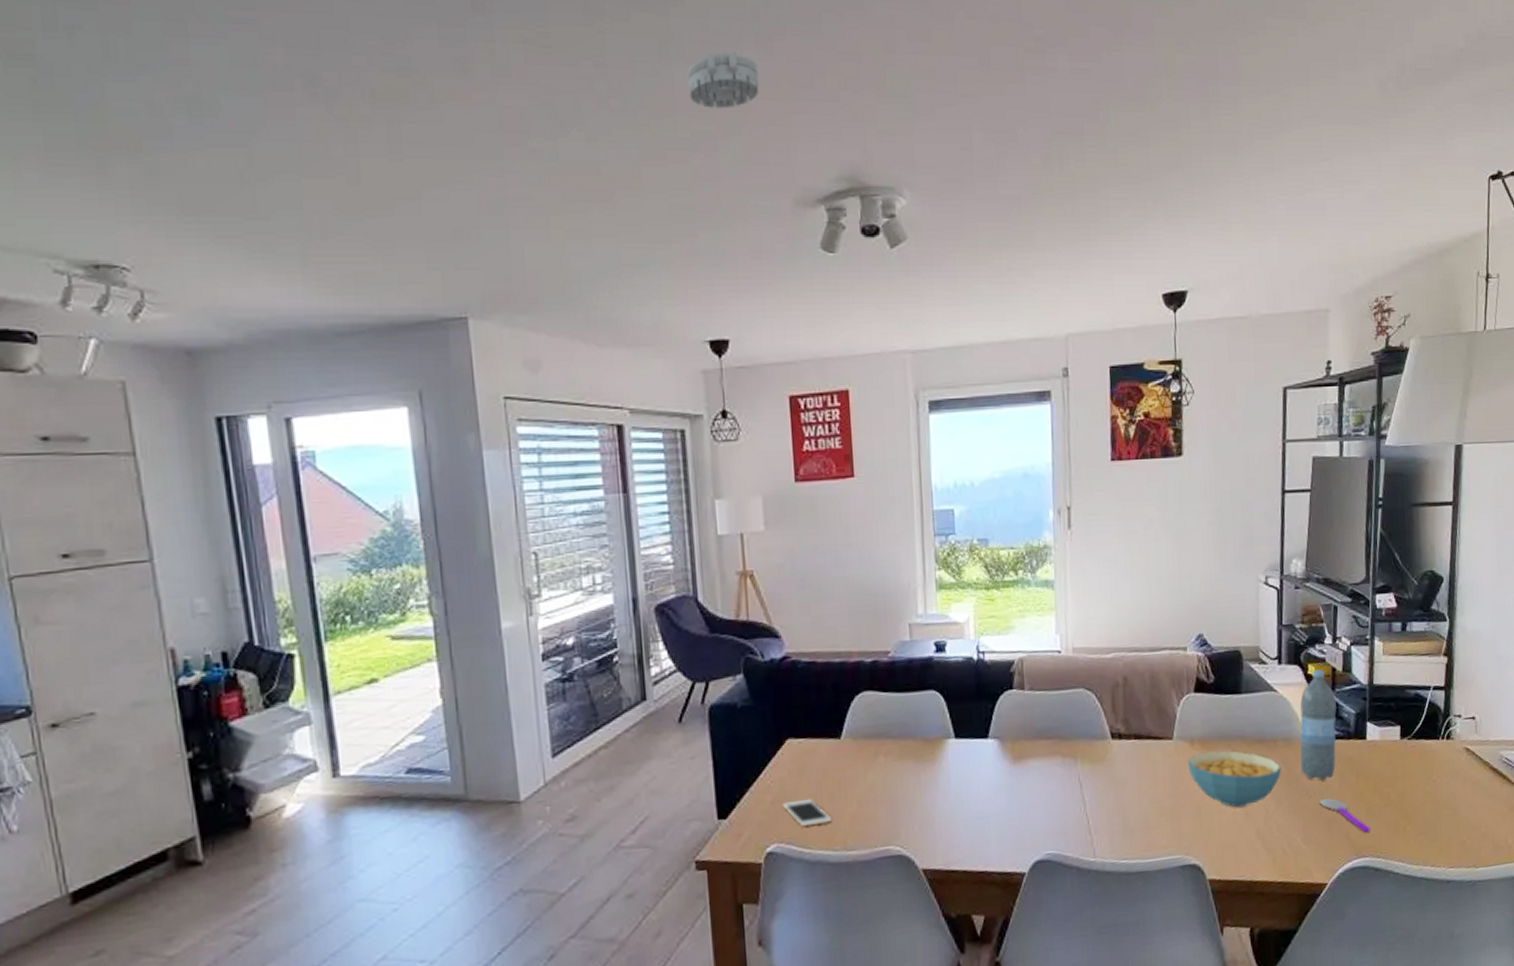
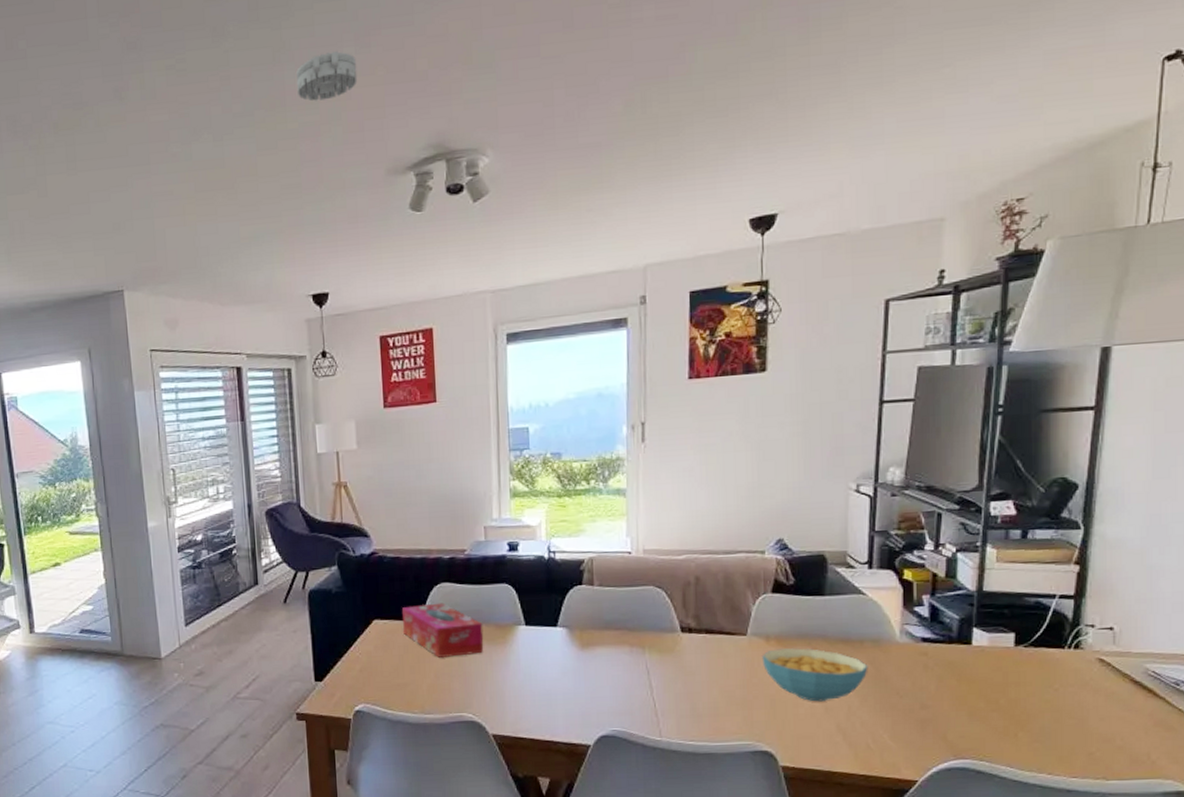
cell phone: present [782,798,832,827] -> none [369,669,412,692]
tissue box: none [820,715,912,781] -> present [402,602,484,658]
water bottle: present [1299,669,1337,781] -> none [890,575,936,683]
spoon: present [1319,798,1371,833] -> none [911,699,974,735]

